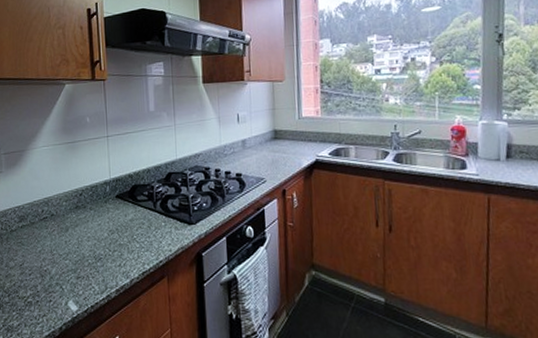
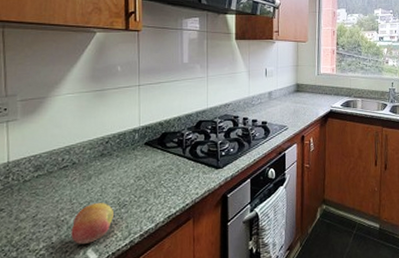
fruit: none [53,255,90,295] -> present [71,203,114,244]

